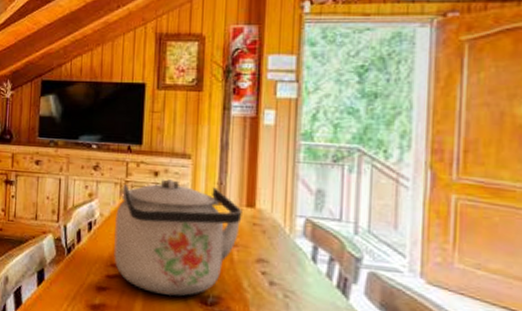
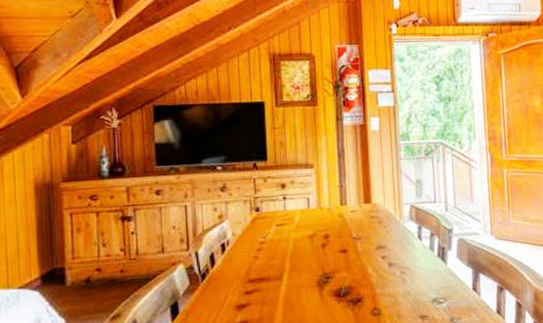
kettle: present [114,178,242,296] -> none [248,188,362,298]

